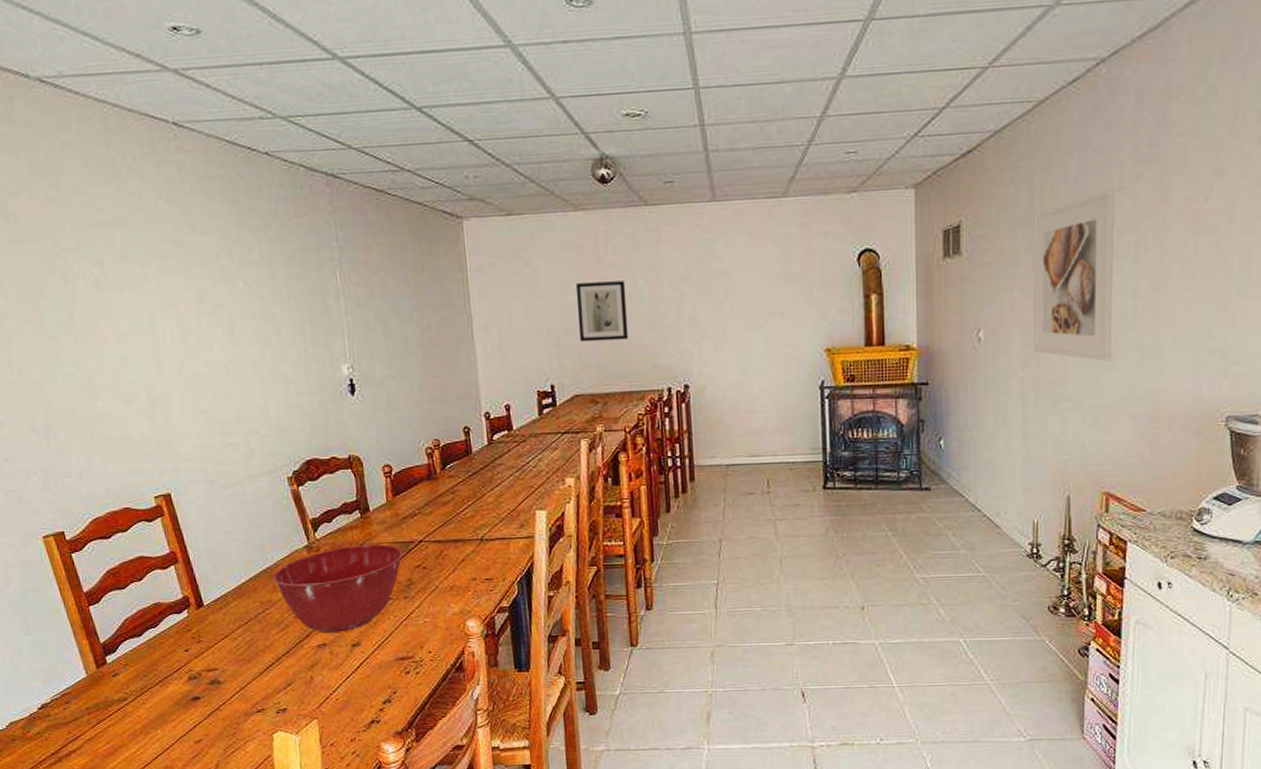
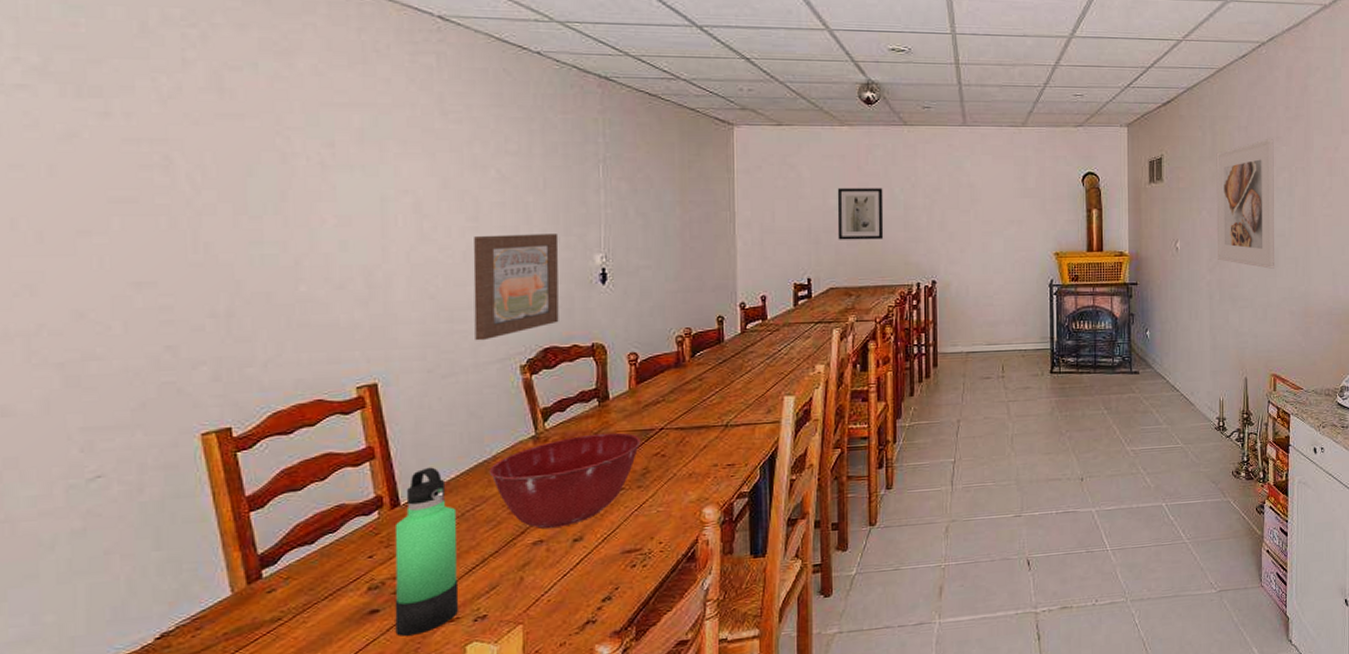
thermos bottle: none [202,572,263,722] -> present [394,467,459,636]
wall art: none [232,345,316,453] -> present [473,234,559,341]

